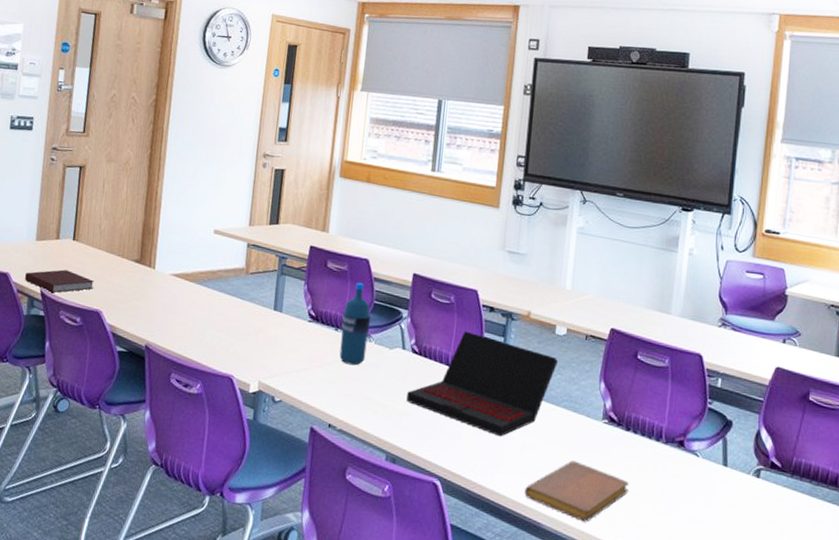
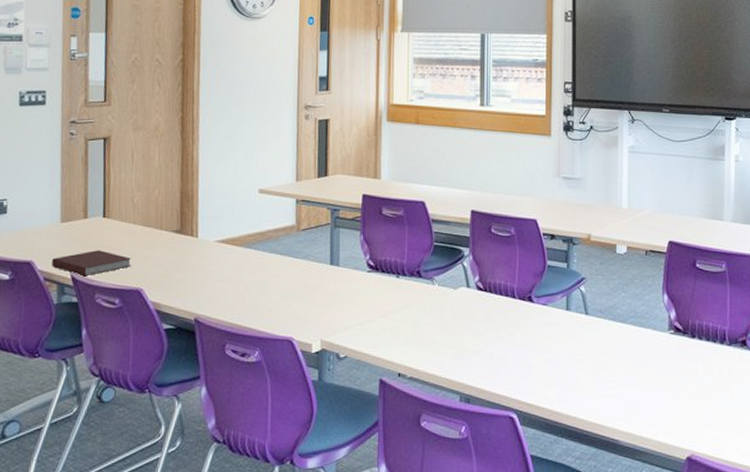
water bottle: present [339,282,371,366] -> none [402,225,432,311]
laptop: present [406,331,558,437] -> none [476,261,621,361]
notebook: present [524,460,629,522] -> none [600,374,699,432]

